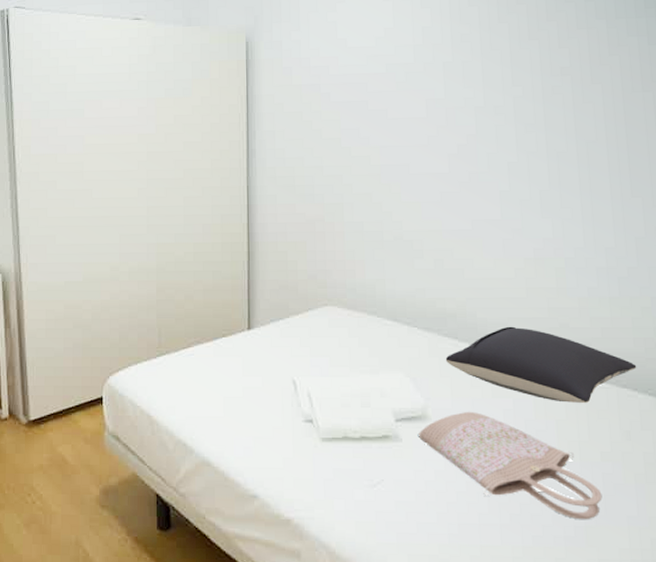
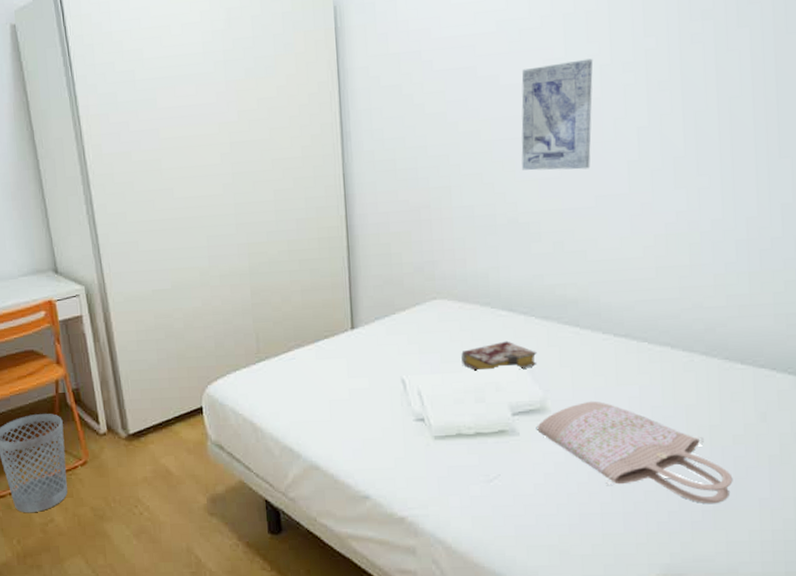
book: none [349,349,419,377] -> present [461,341,537,372]
wall art: none [406,101,469,196] -> present [521,58,593,171]
pillow: present [445,326,637,403] -> none [565,309,777,387]

